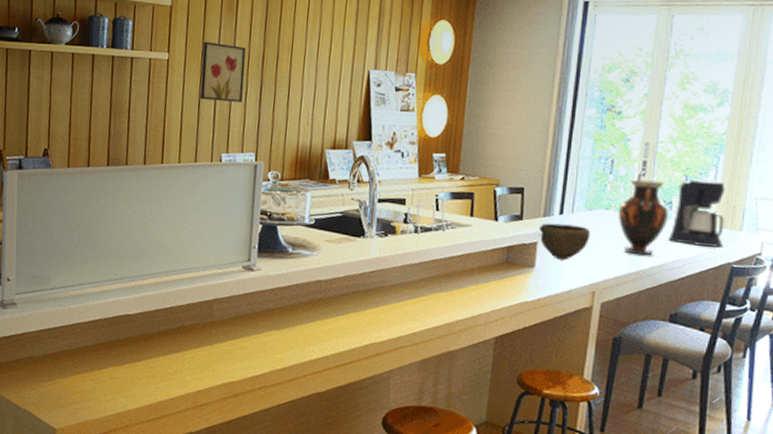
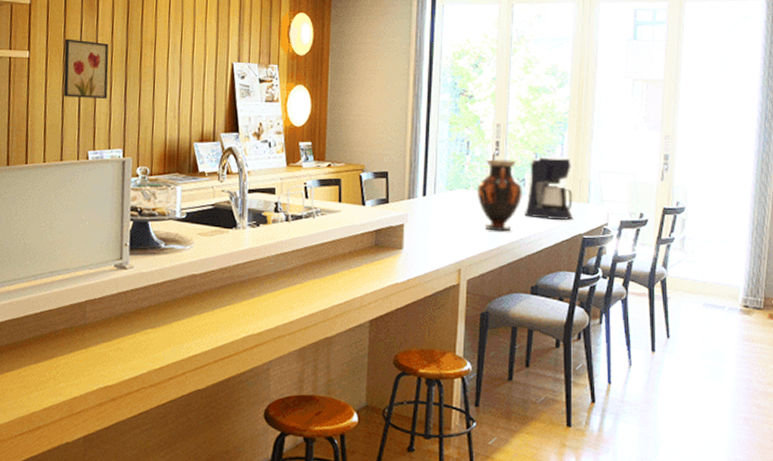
bowl: present [539,223,591,260] -> none [405,205,453,240]

